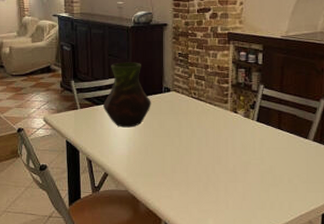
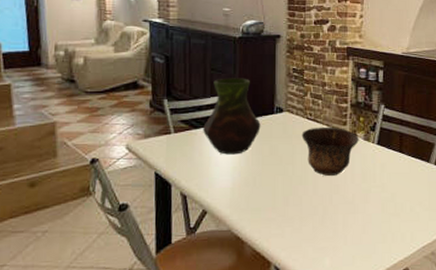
bowl: none [187,105,239,148] -> present [301,126,359,176]

